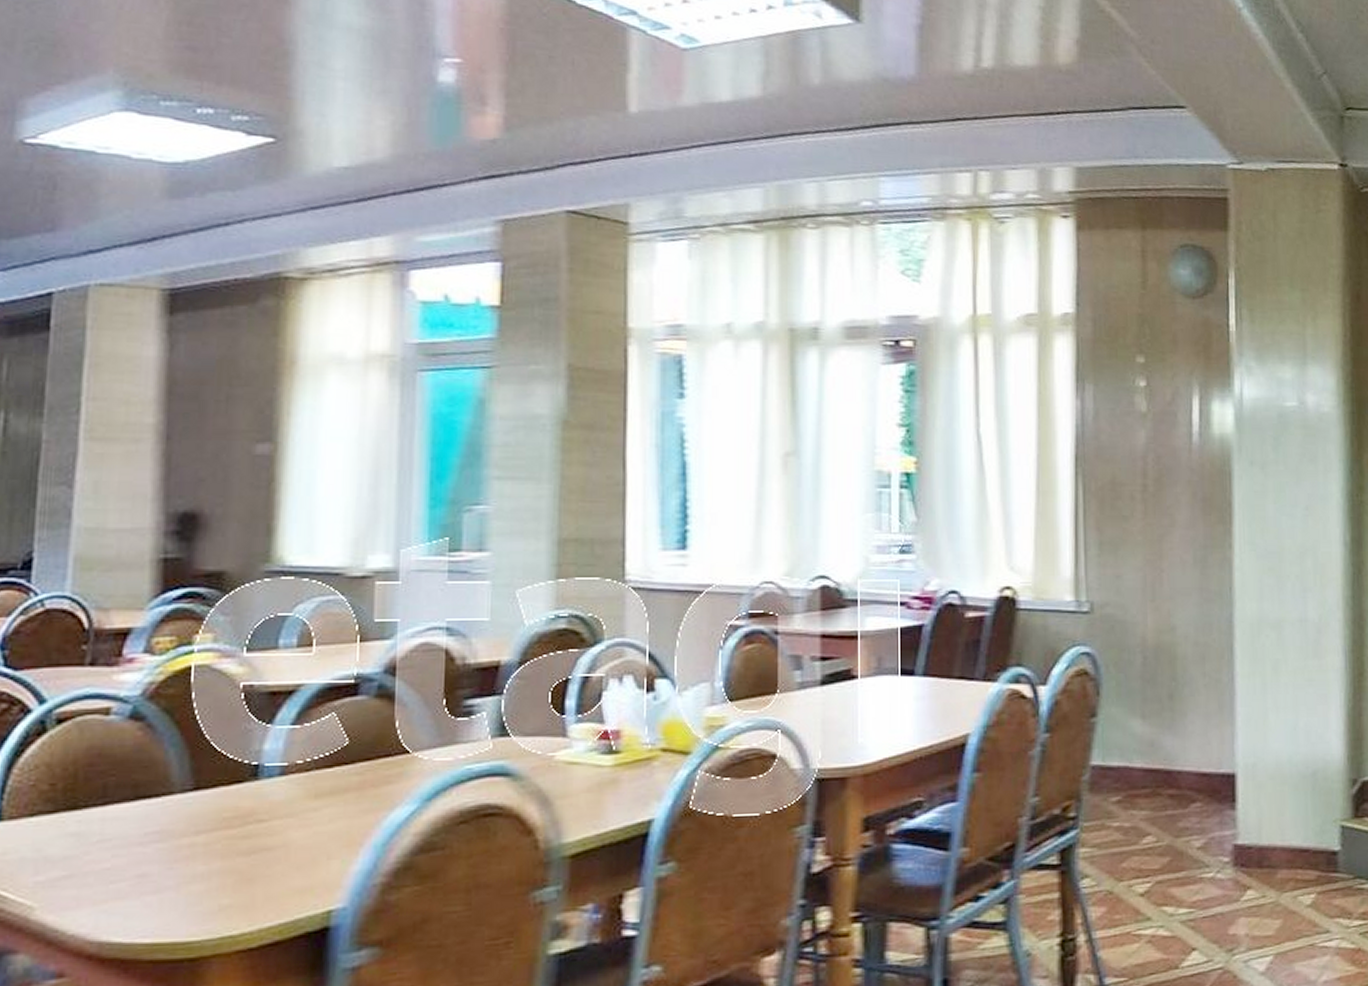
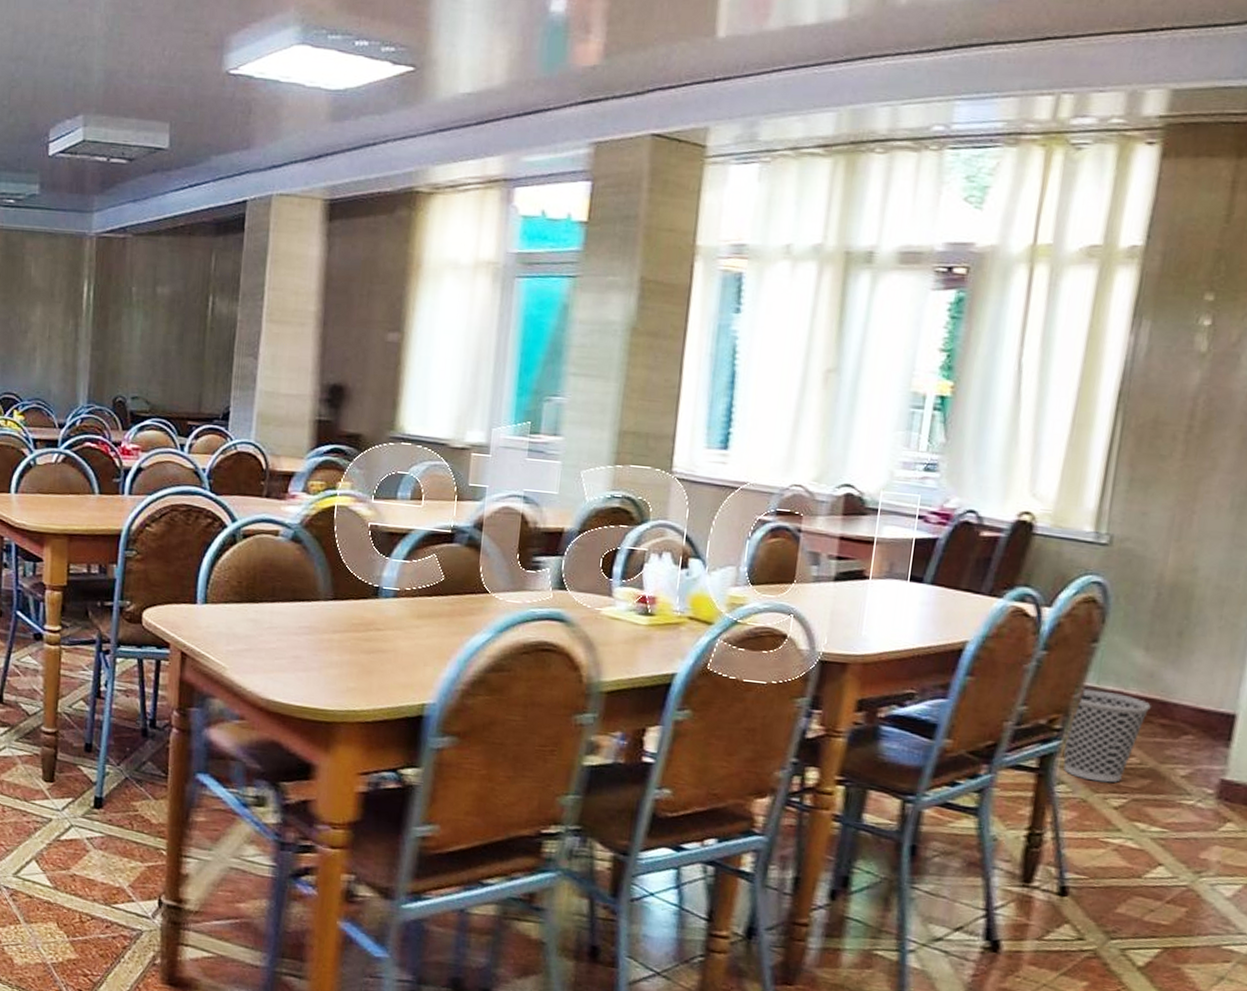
wastebasket: none [1079,767,1157,869] -> present [1063,688,1151,783]

